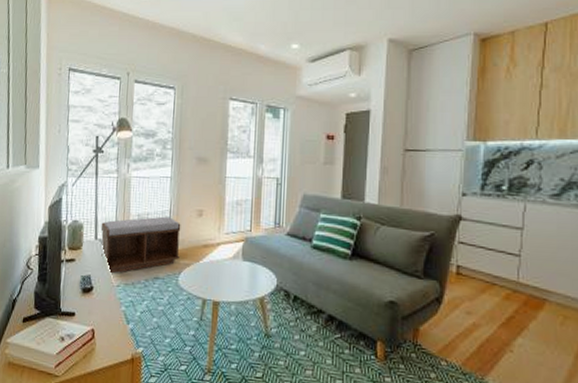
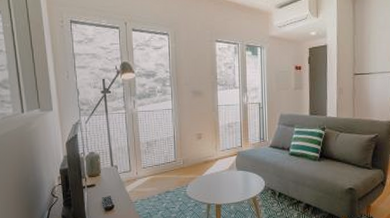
bench: present [100,216,181,274] -> none [115,142,185,193]

